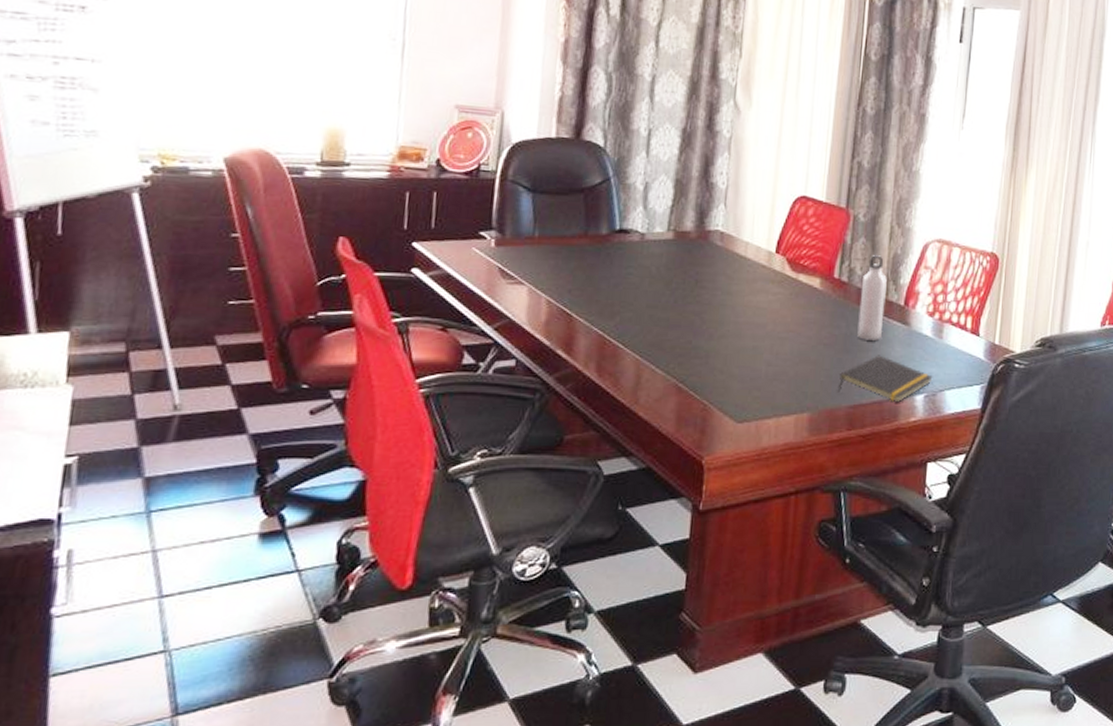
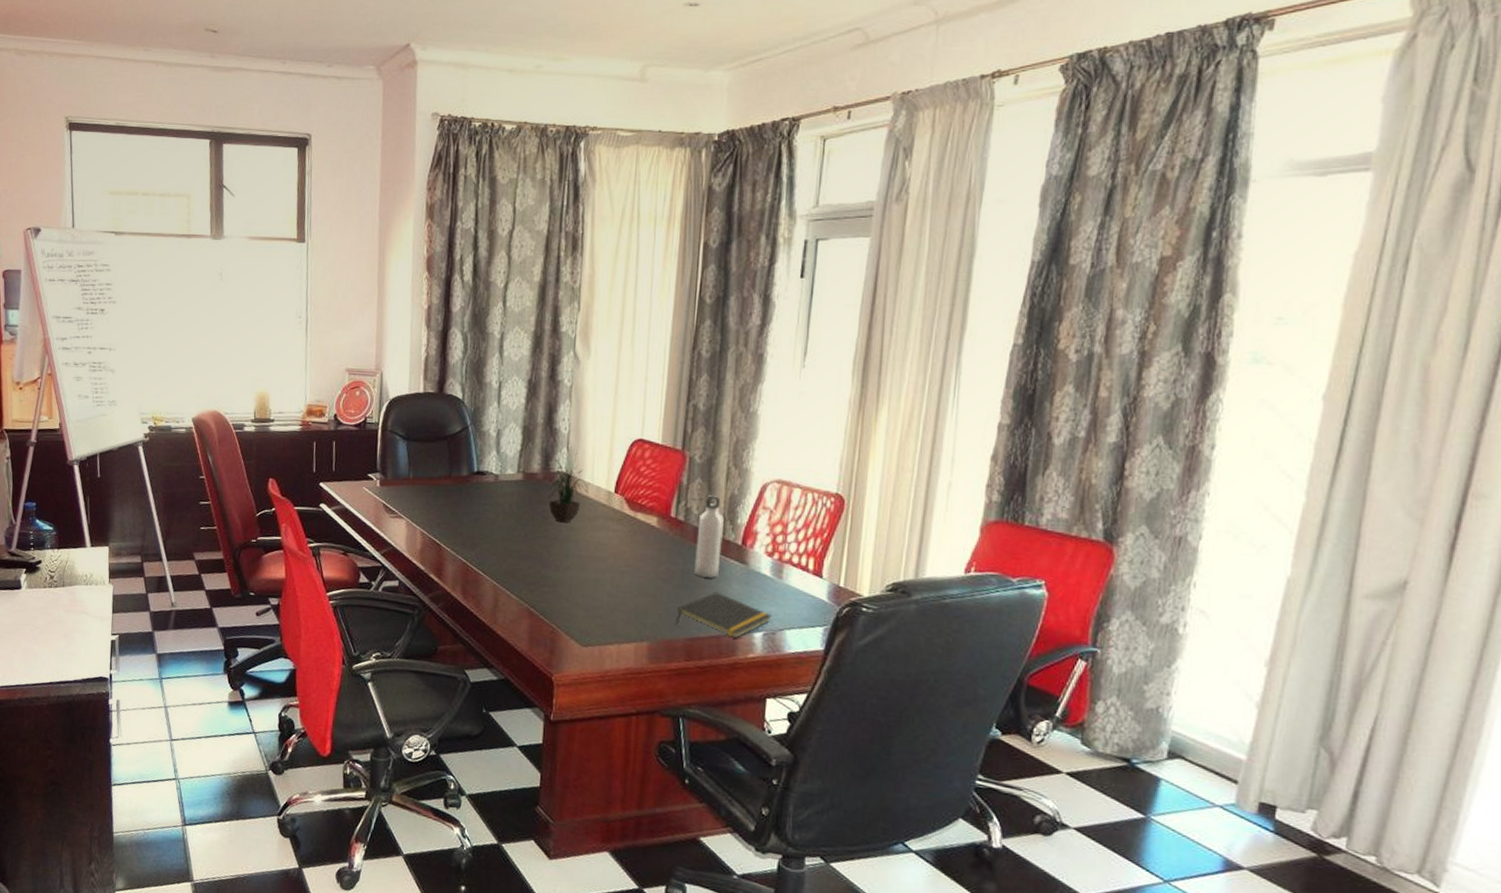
potted plant: none [698,198,747,287] -> present [544,442,588,523]

